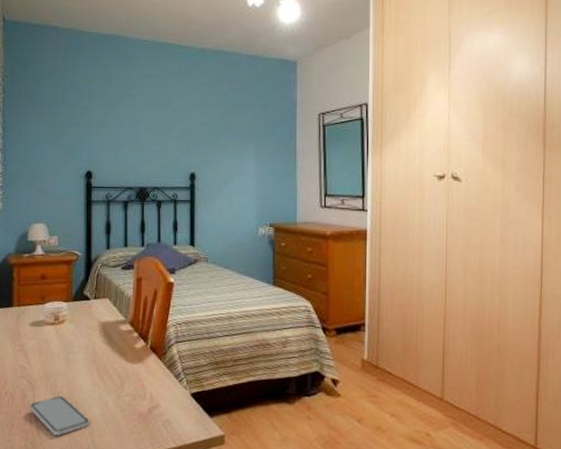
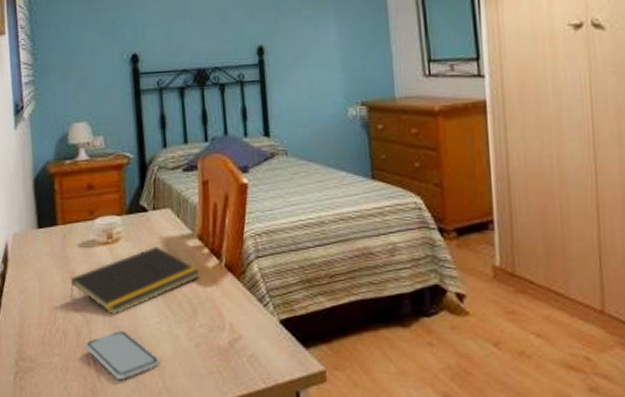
notepad: none [19,329,130,383] -> present [70,247,201,315]

